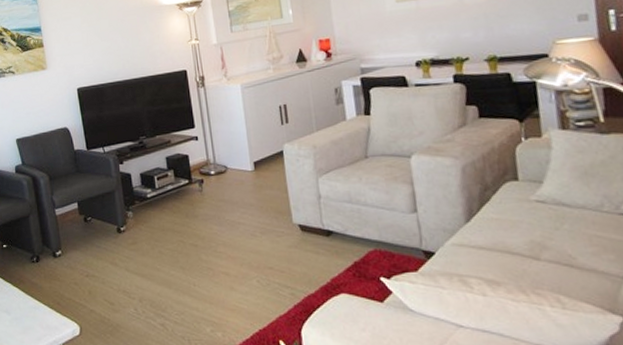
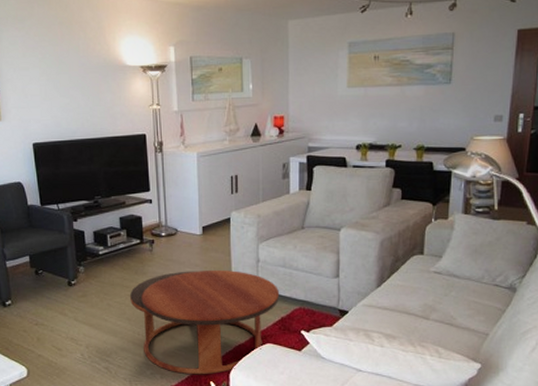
coffee table: none [182,209,350,333] -> present [130,270,280,375]

